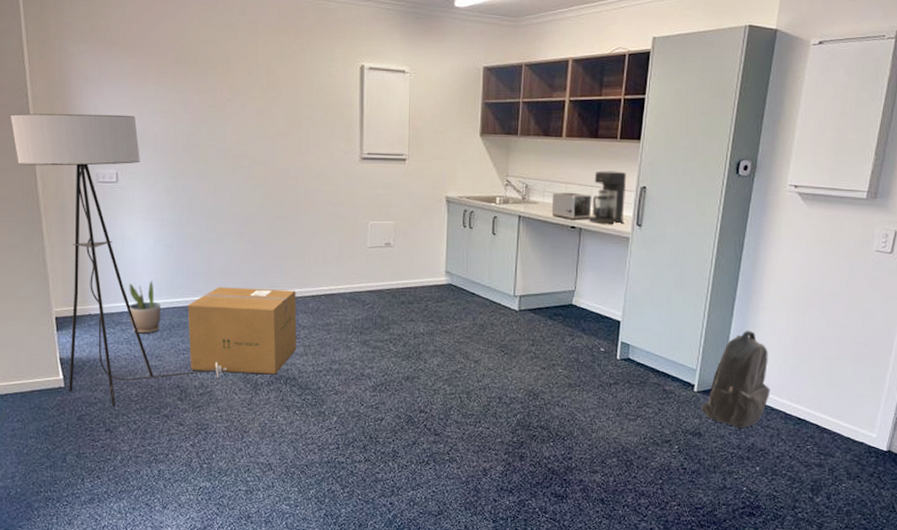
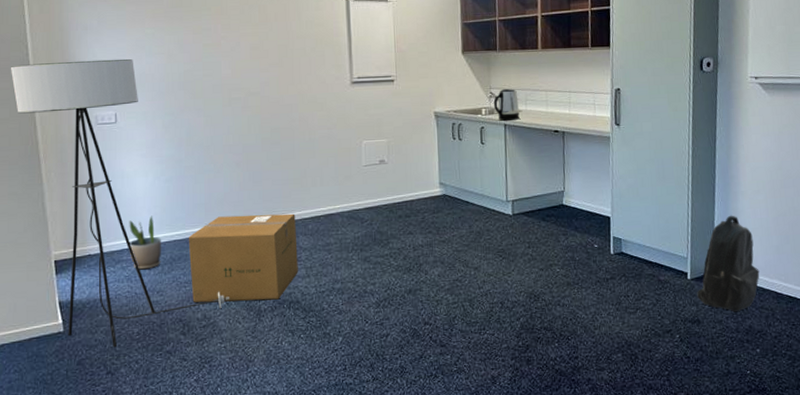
kettle: none [509,177,536,212] -> present [493,88,520,121]
toaster: present [551,192,592,221] -> none [534,98,572,125]
coffee maker: present [589,171,626,225] -> none [570,76,603,127]

